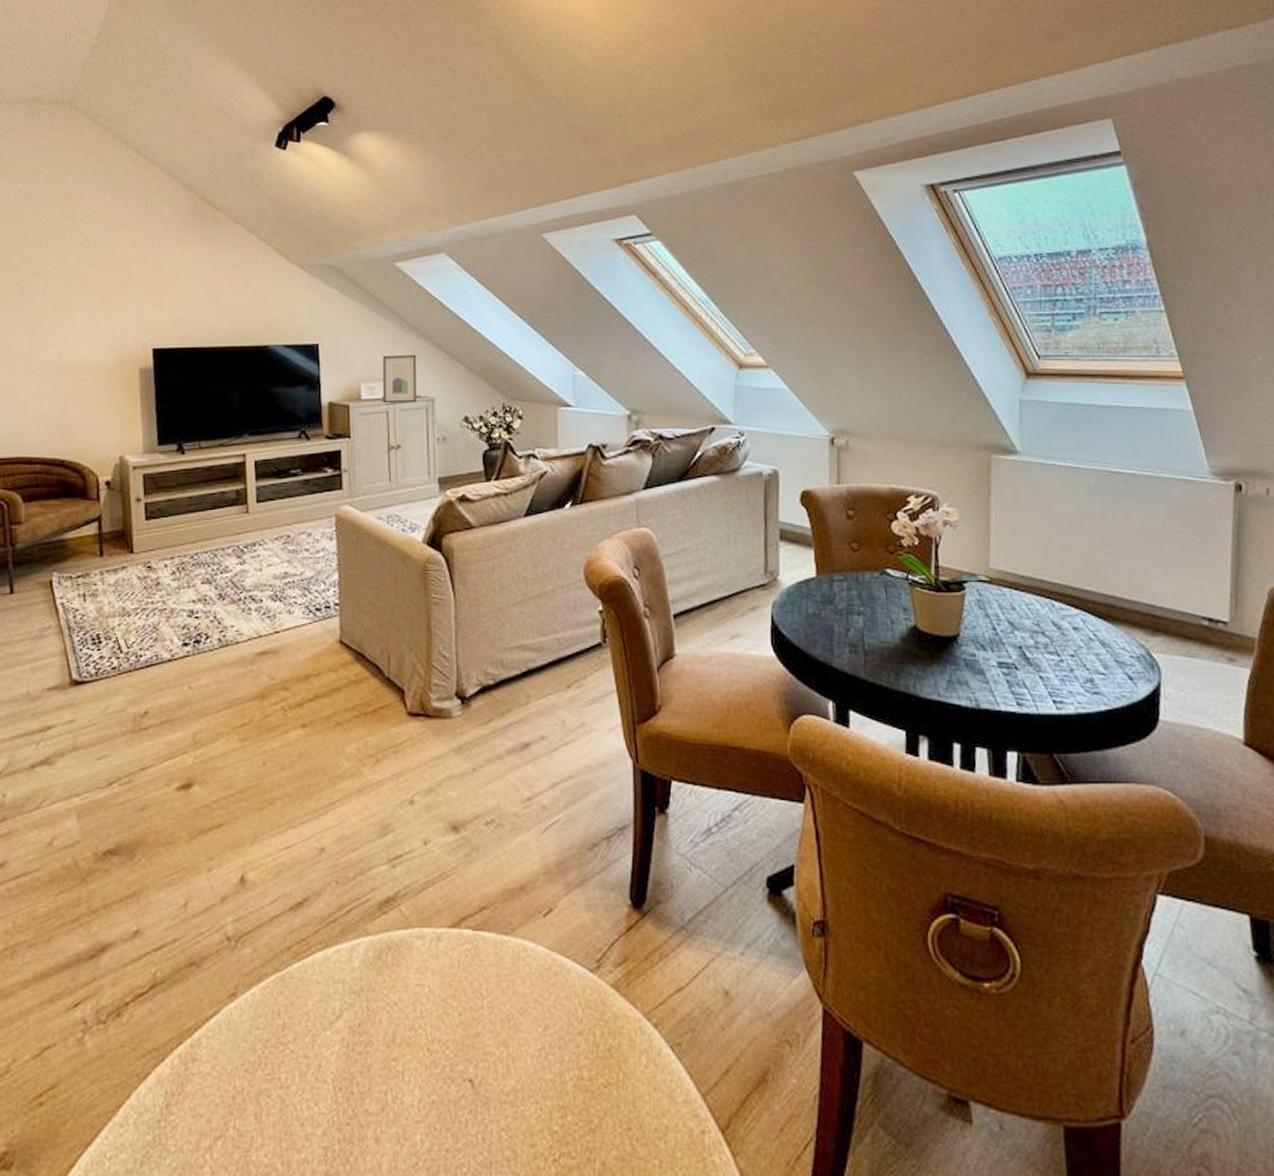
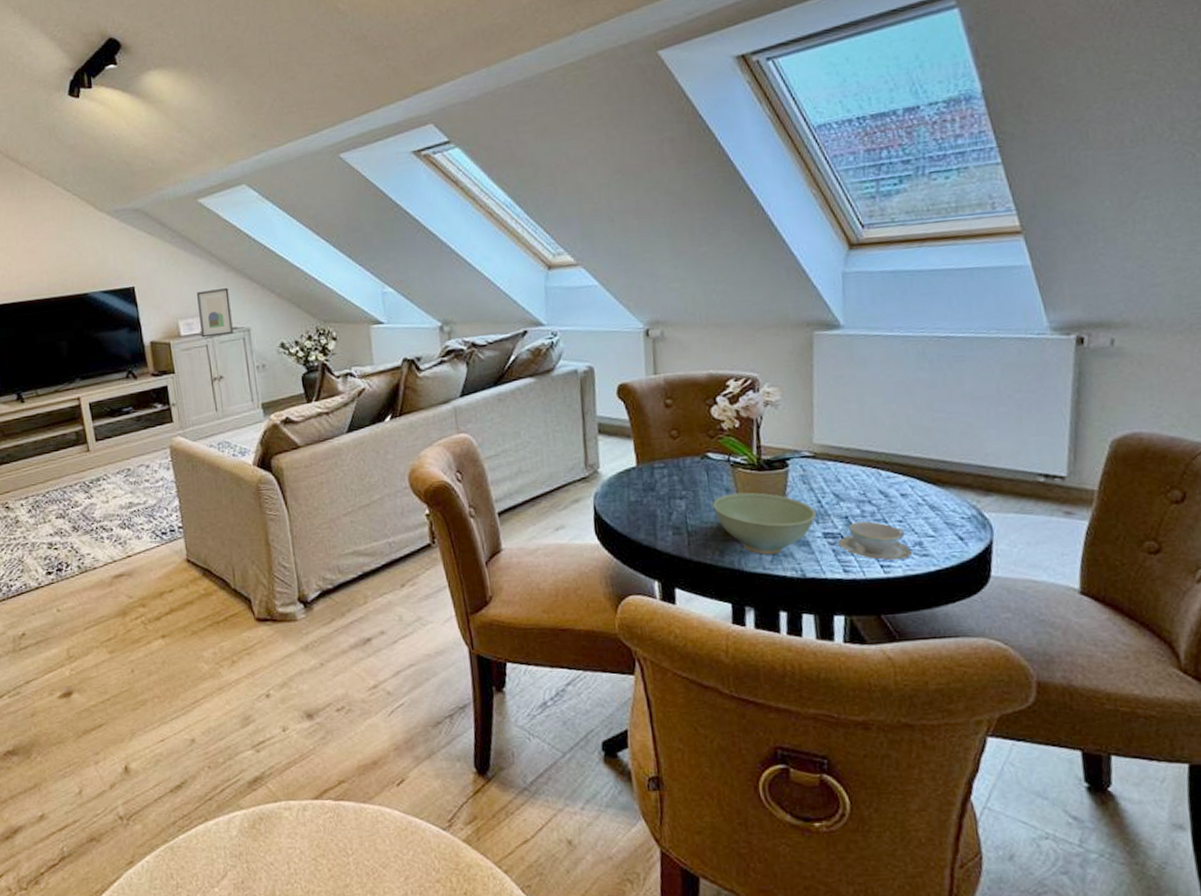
bowl: none [890,613,991,681] -> present [713,492,816,555]
teacup: none [1013,653,1085,696] -> present [839,521,913,561]

